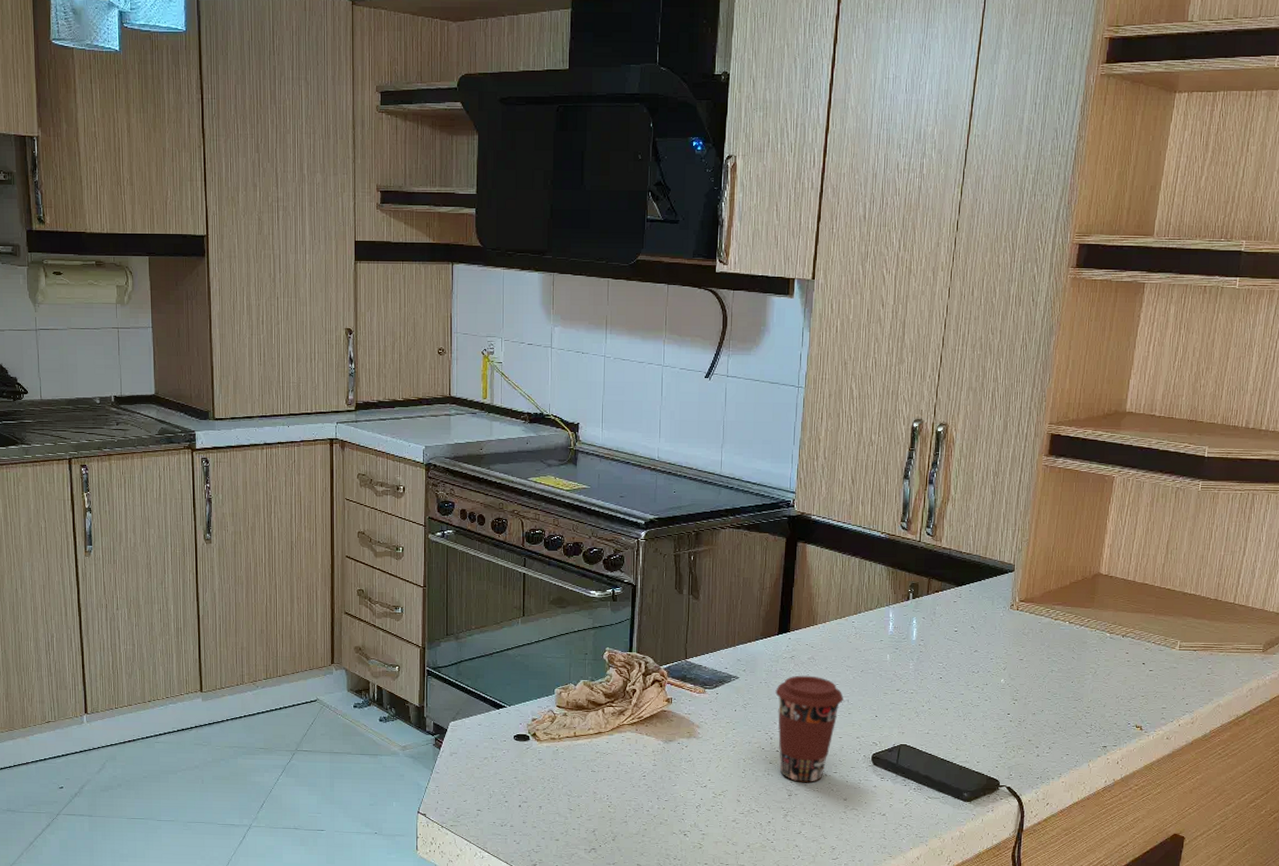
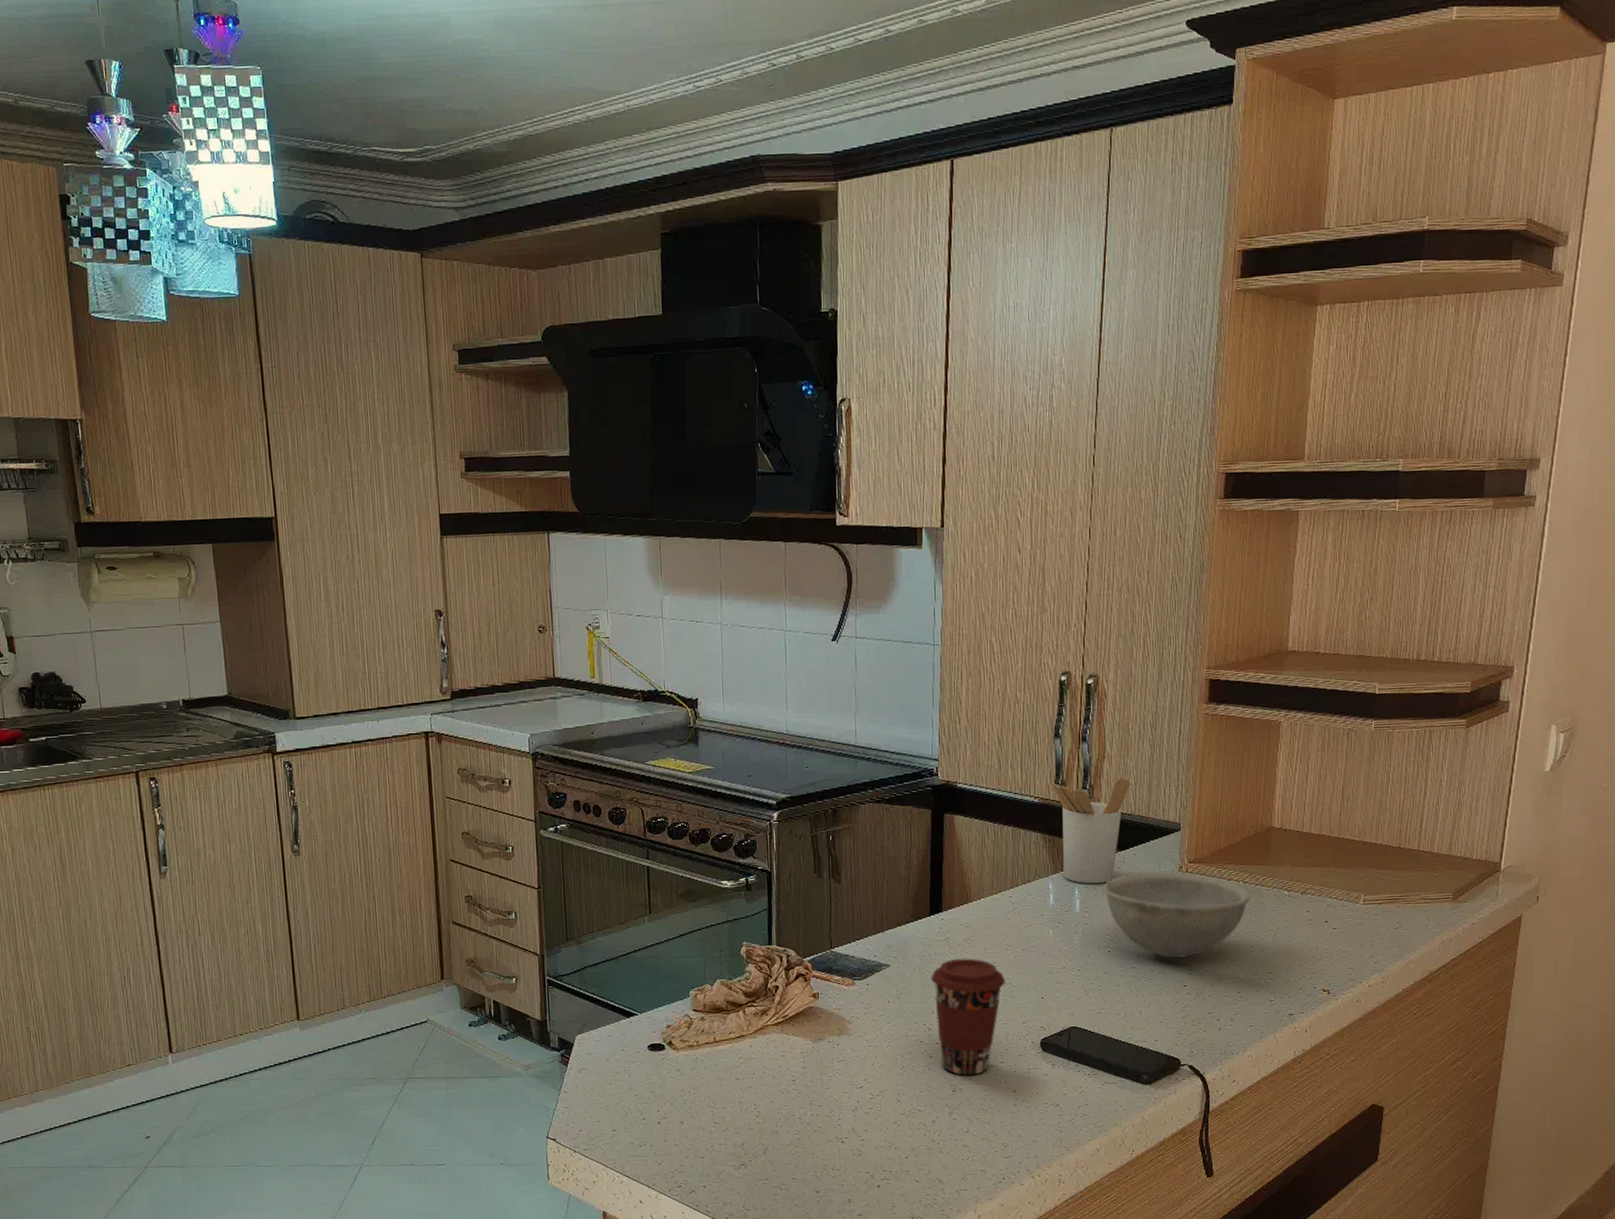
utensil holder: none [897,520,971,616] -> present [1051,778,1130,884]
bowl: none [939,607,1075,688] -> present [1103,871,1250,958]

